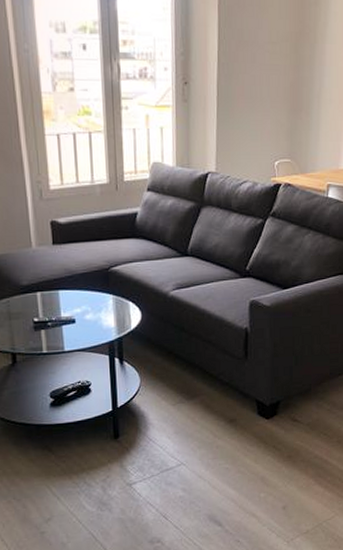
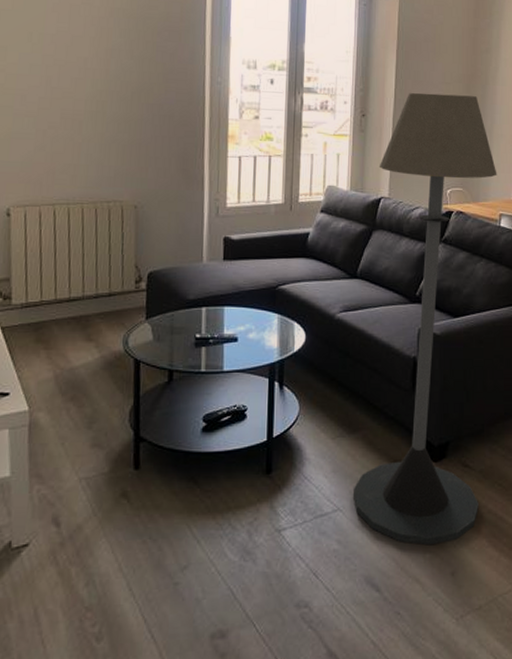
floor lamp: none [194,55,326,487] -> present [352,93,497,546]

